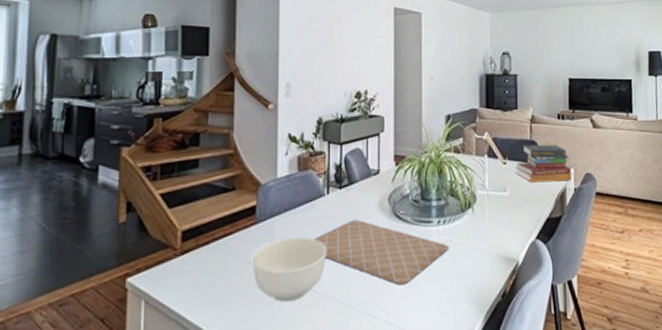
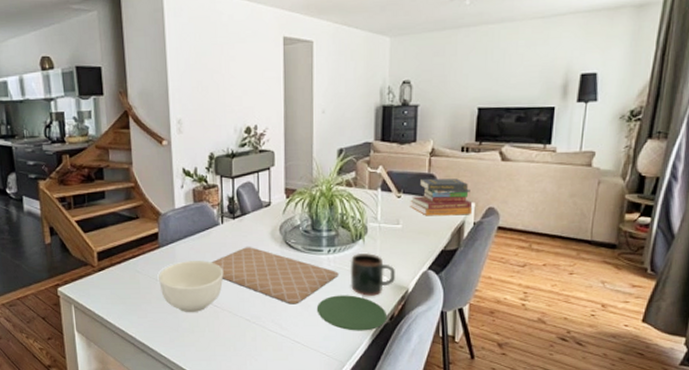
plate: none [426,271,500,314] -> present [316,295,388,331]
mug: none [460,222,505,271] -> present [350,252,395,296]

